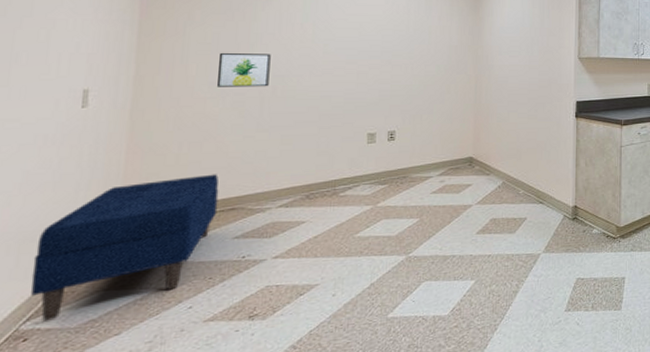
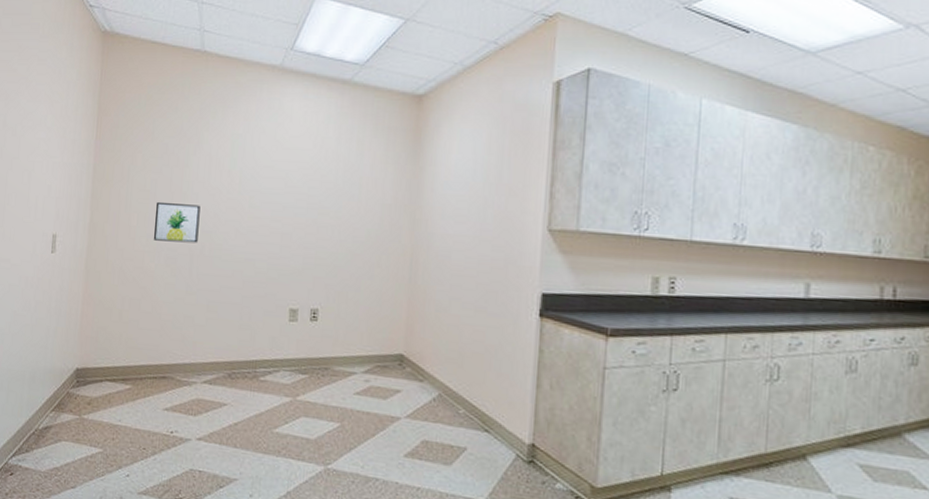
bench: present [30,174,219,321] -> none [15,335,153,461]

